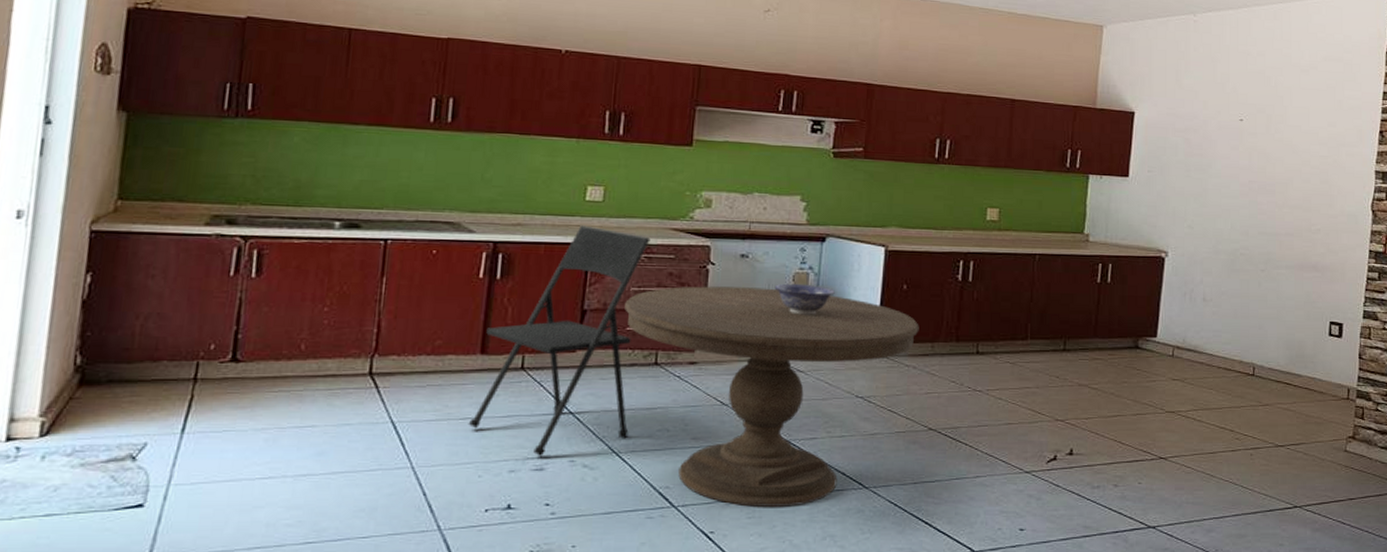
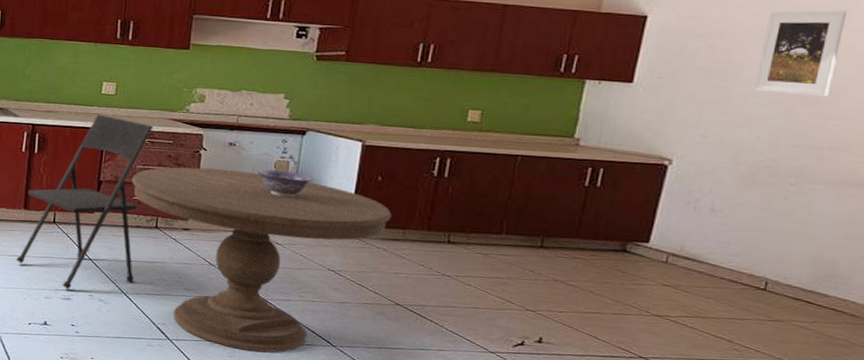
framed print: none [1223,108,1285,187] -> present [753,10,848,97]

